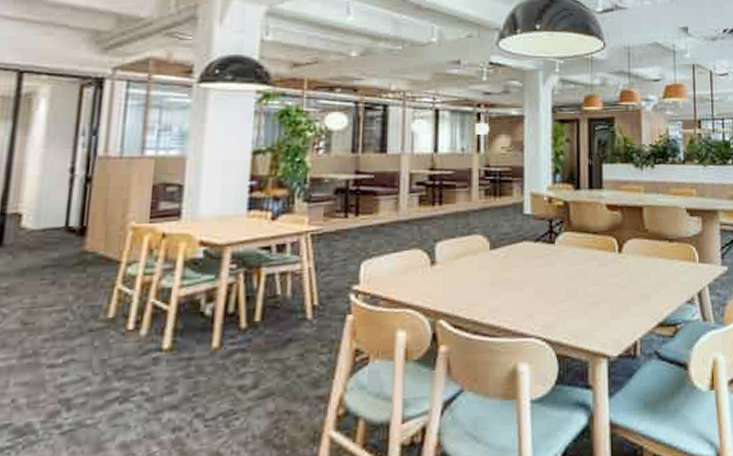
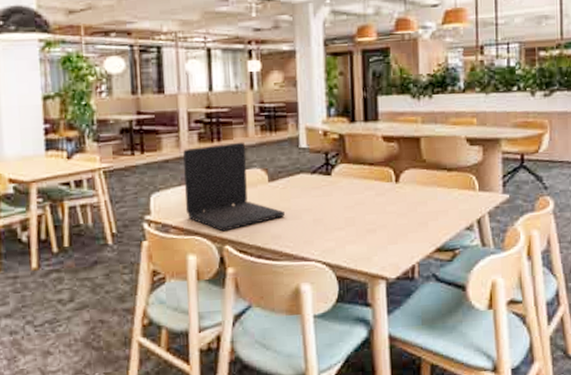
laptop: none [398,206,505,304] -> present [183,142,285,232]

